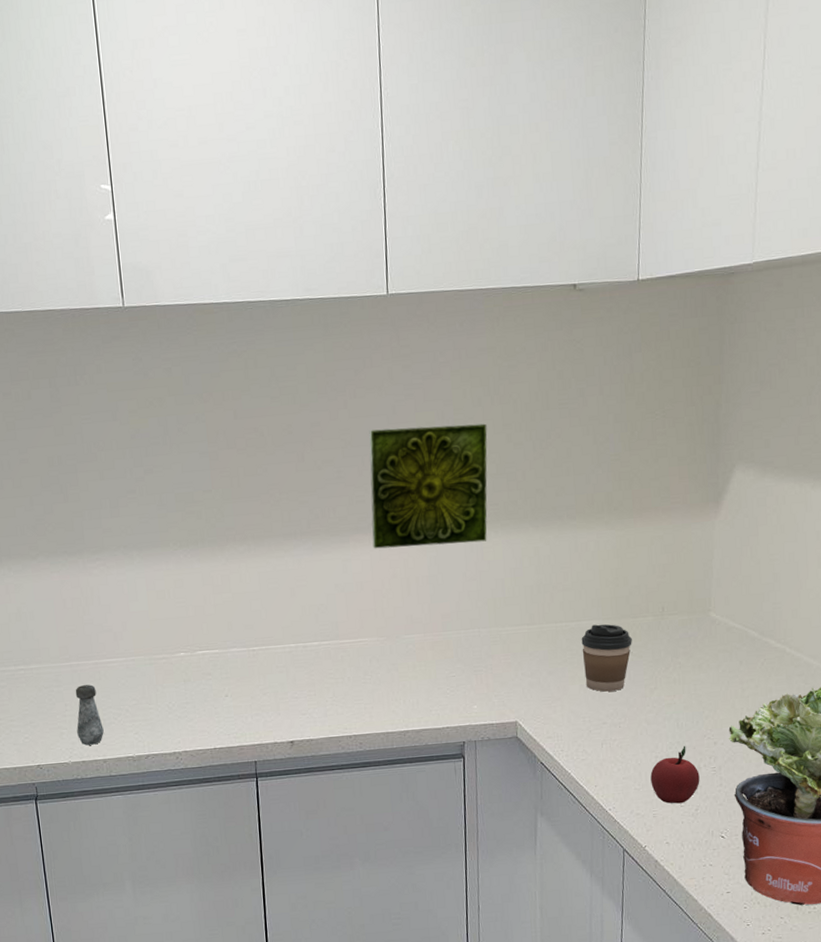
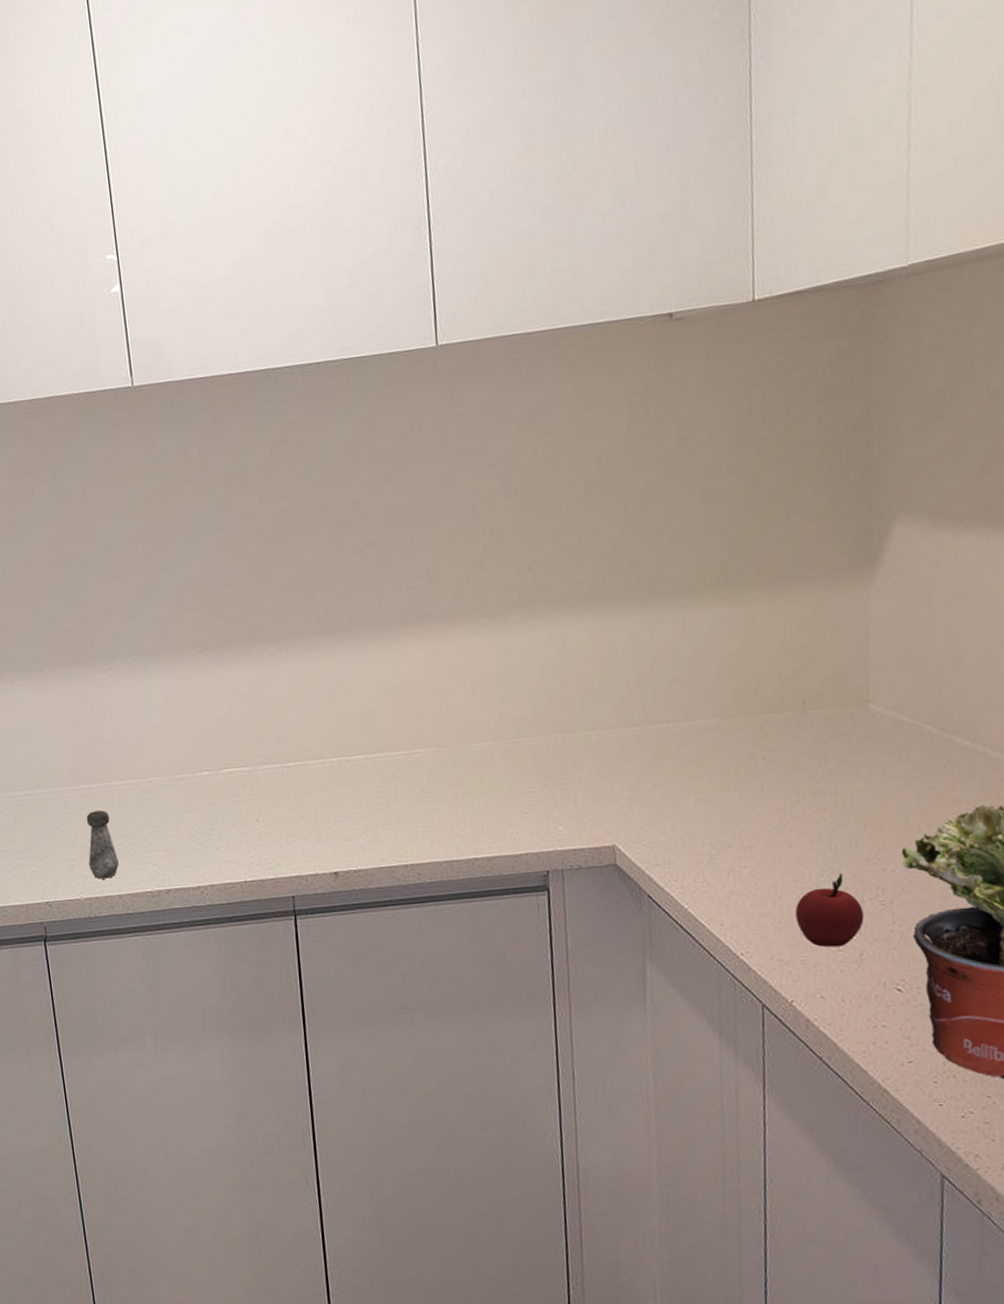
decorative tile: present [369,423,487,549] -> none [419,487,569,644]
coffee cup: present [581,624,632,692] -> none [695,723,764,807]

